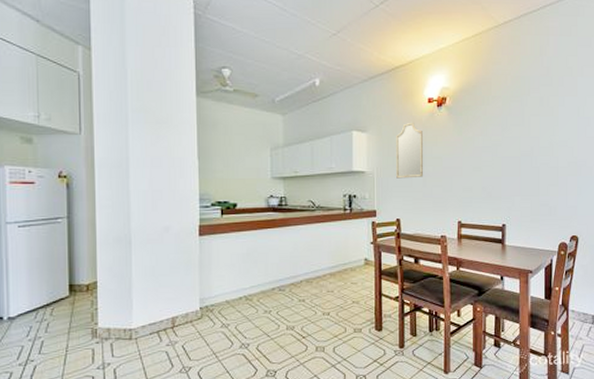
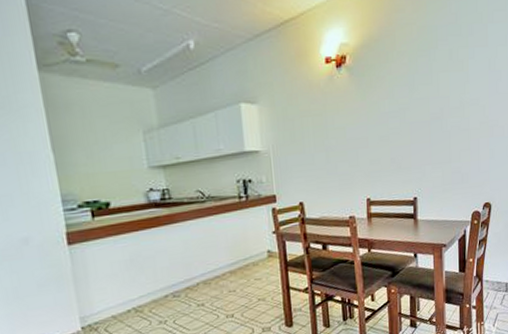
home mirror: present [396,122,424,179] -> none [291,87,327,156]

